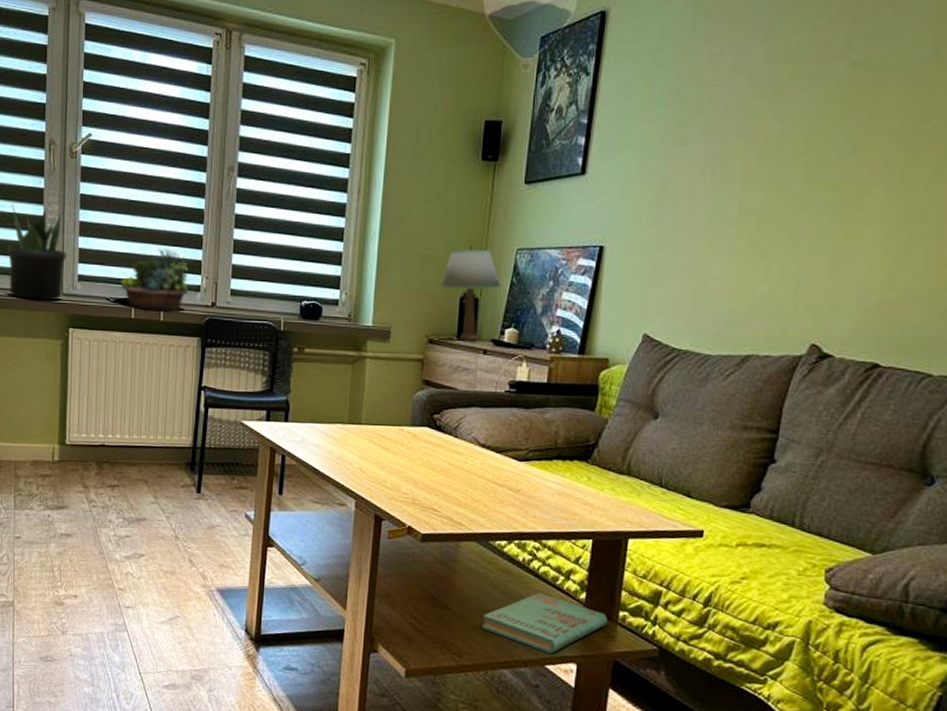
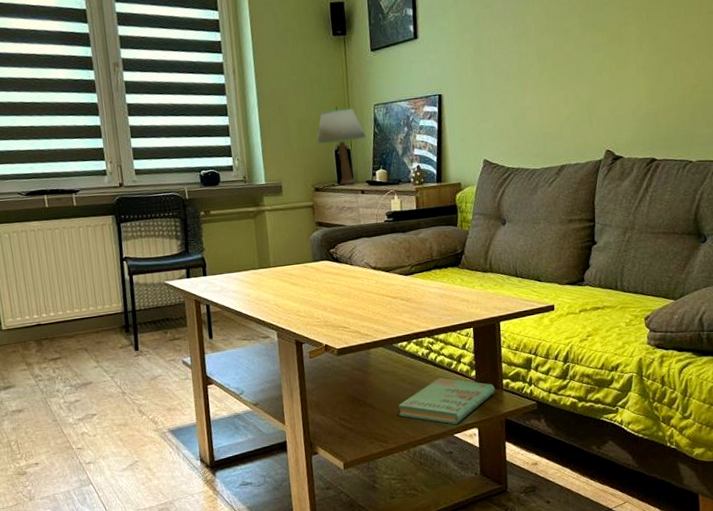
succulent planter: present [120,248,189,312] -> none [29,141,96,199]

